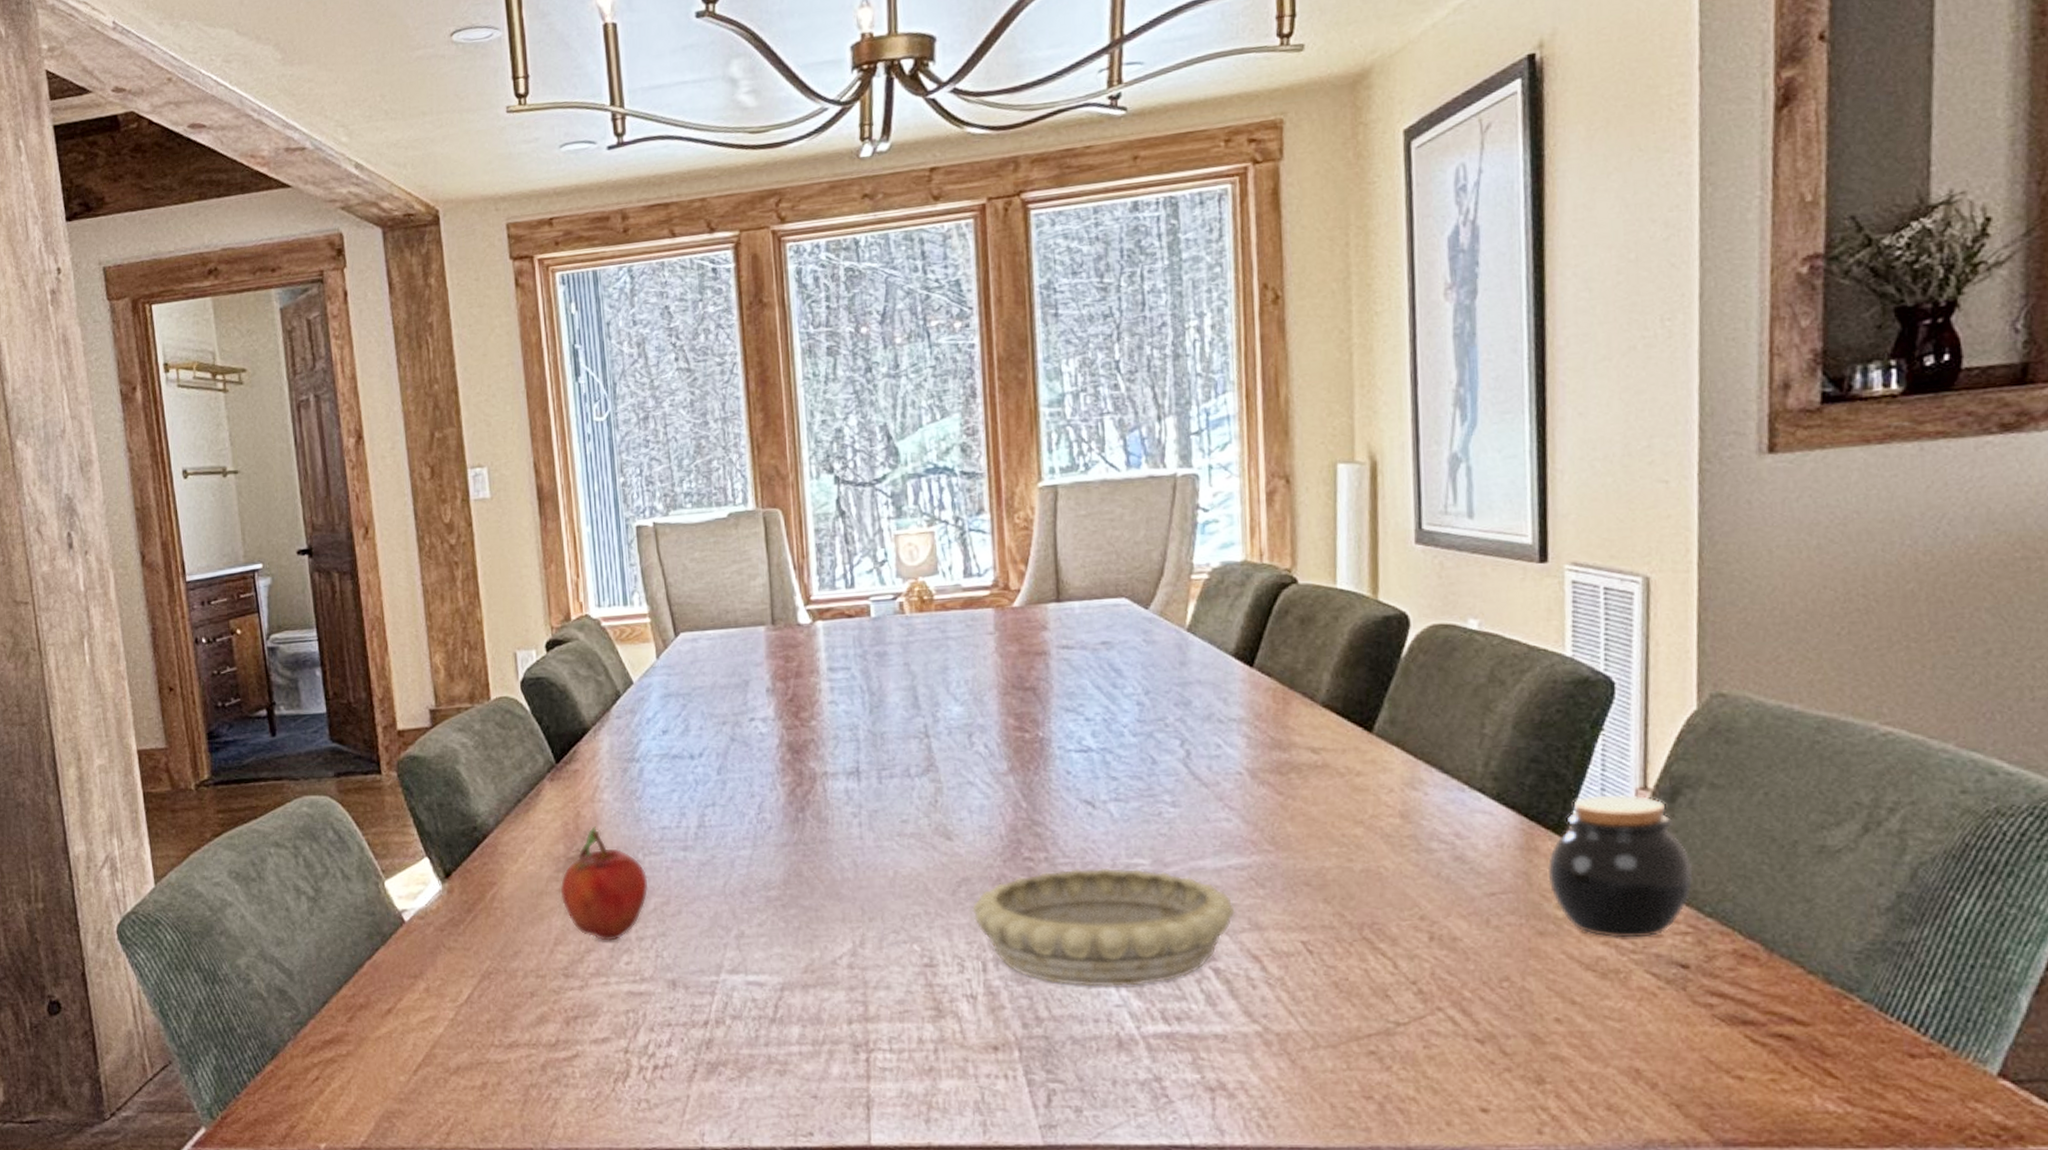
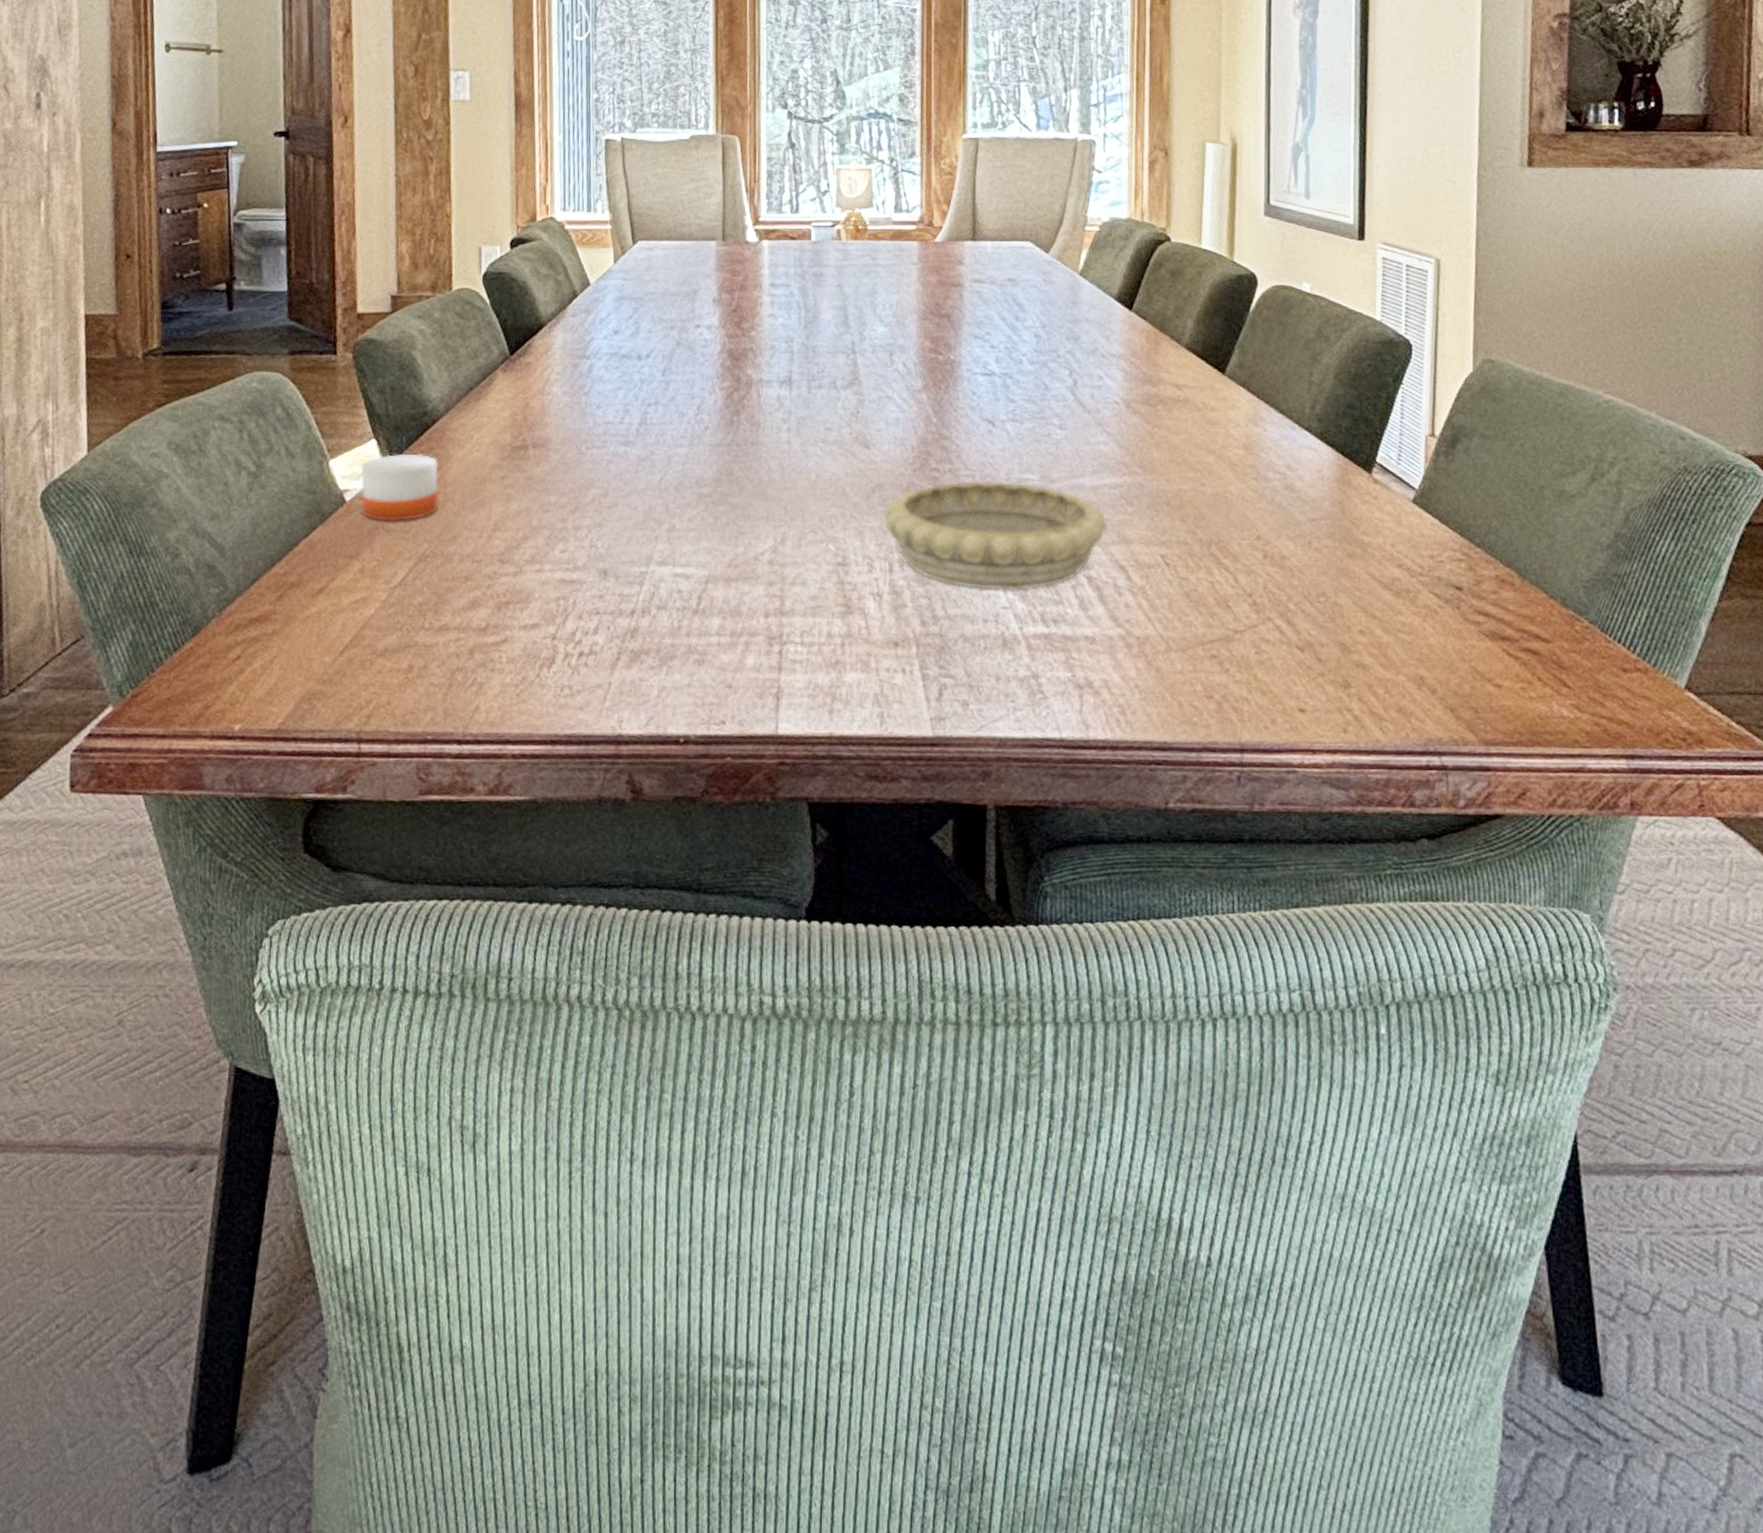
candle: none [416,857,497,940] -> present [360,440,439,522]
fruit: present [560,826,649,941] -> none [503,418,589,529]
jar: present [1547,794,1694,938] -> none [1357,439,1467,563]

